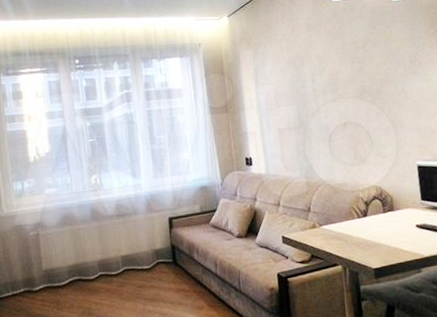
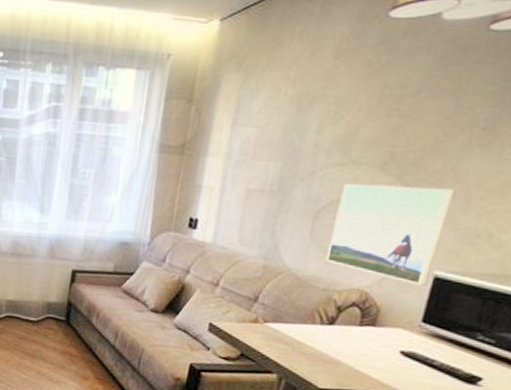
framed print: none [340,103,415,174] -> present [325,183,454,285]

